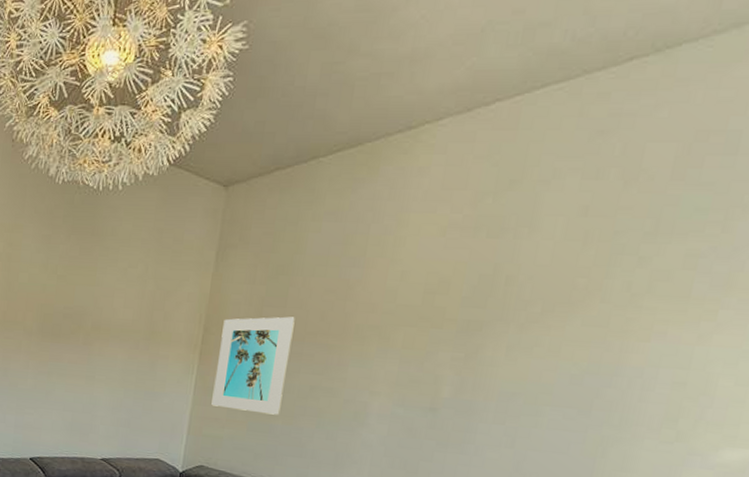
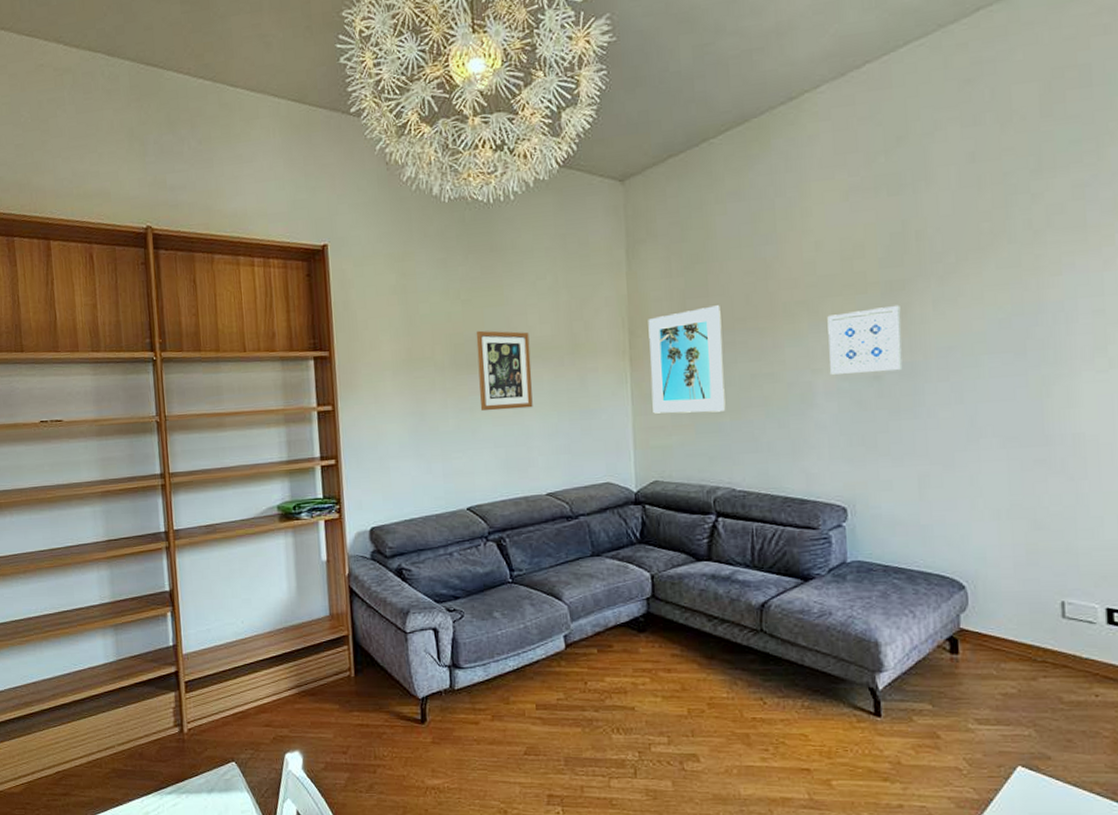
wall art: none [57,305,112,382] -> present [476,330,533,411]
wall art: none [387,343,473,407] -> present [827,305,903,375]

